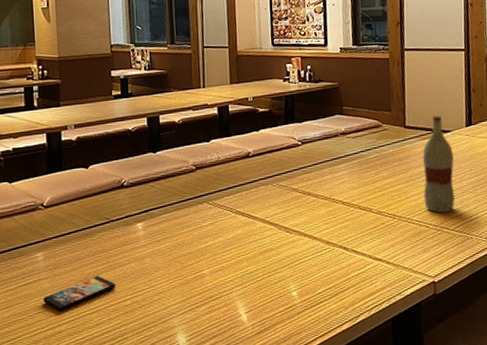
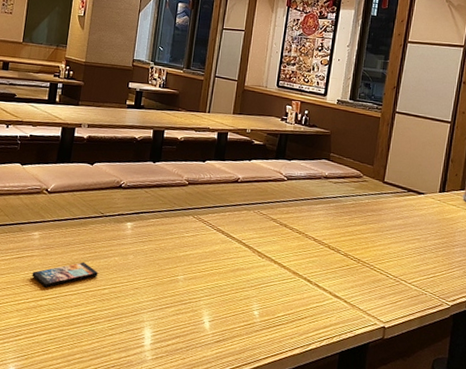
bottle: present [422,115,456,213] -> none [388,177,423,267]

